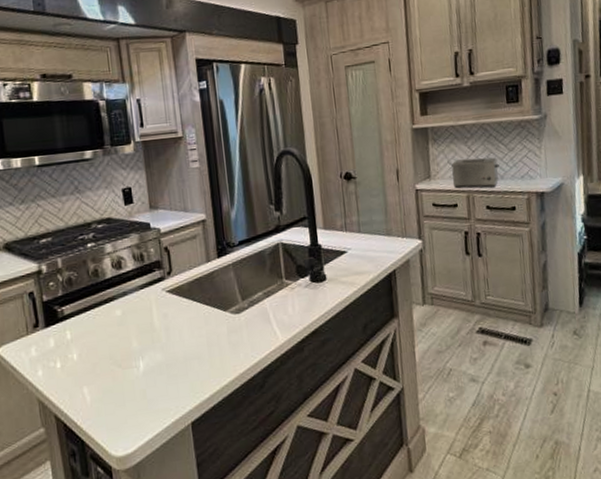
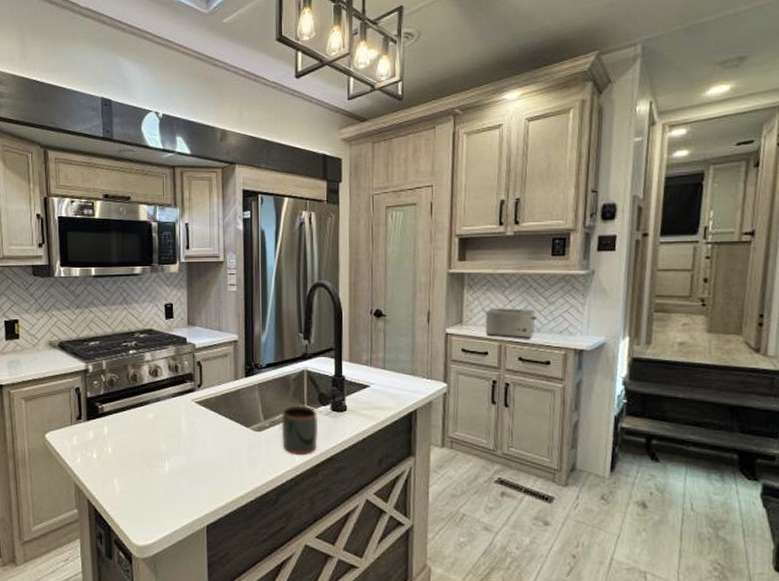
mug: none [260,280,301,333] -> present [281,405,319,456]

